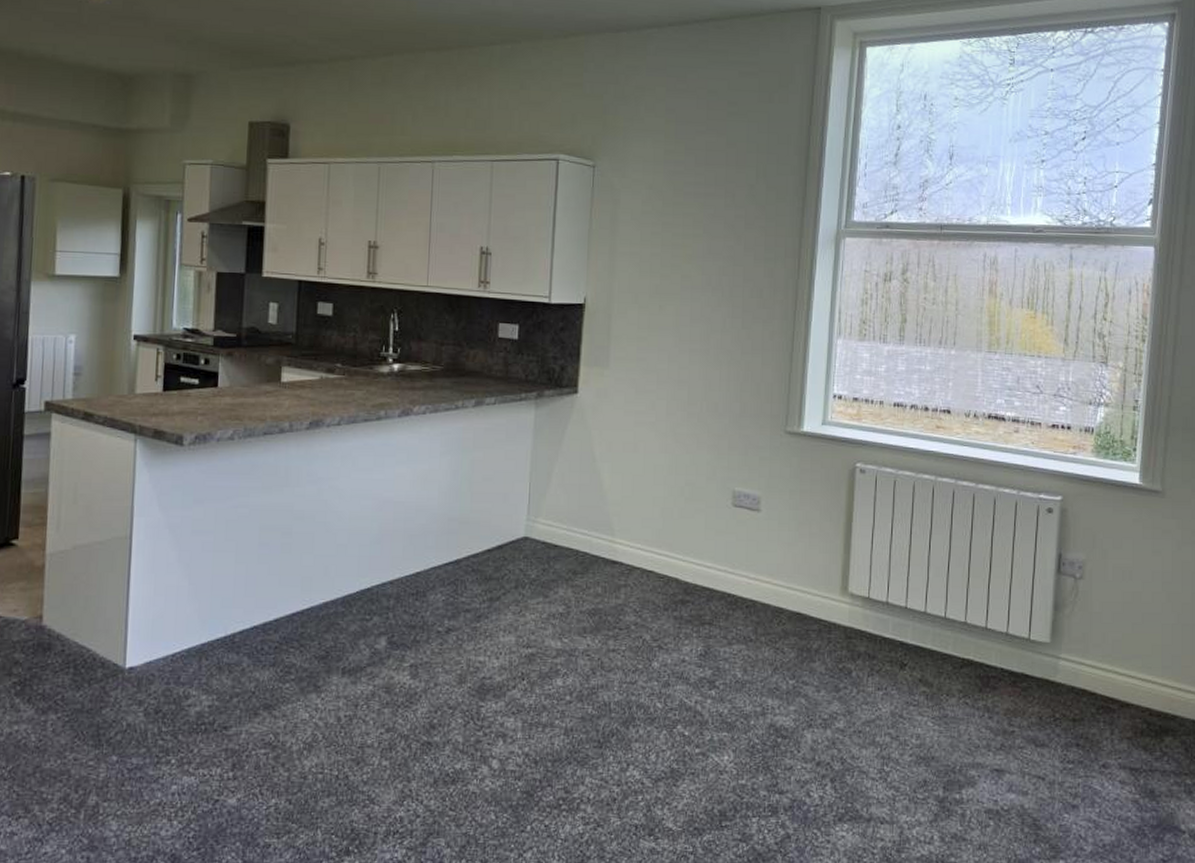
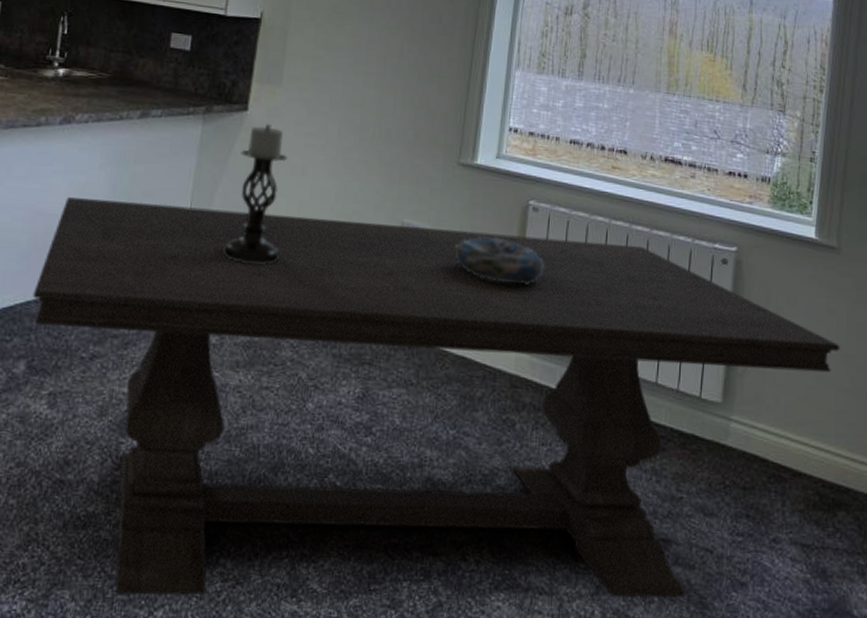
dining table: none [387,485,1165,840] -> present [32,197,840,599]
candle holder: none [564,404,619,538] -> present [223,123,287,265]
decorative bowl: none [786,500,873,543] -> present [455,237,545,285]

